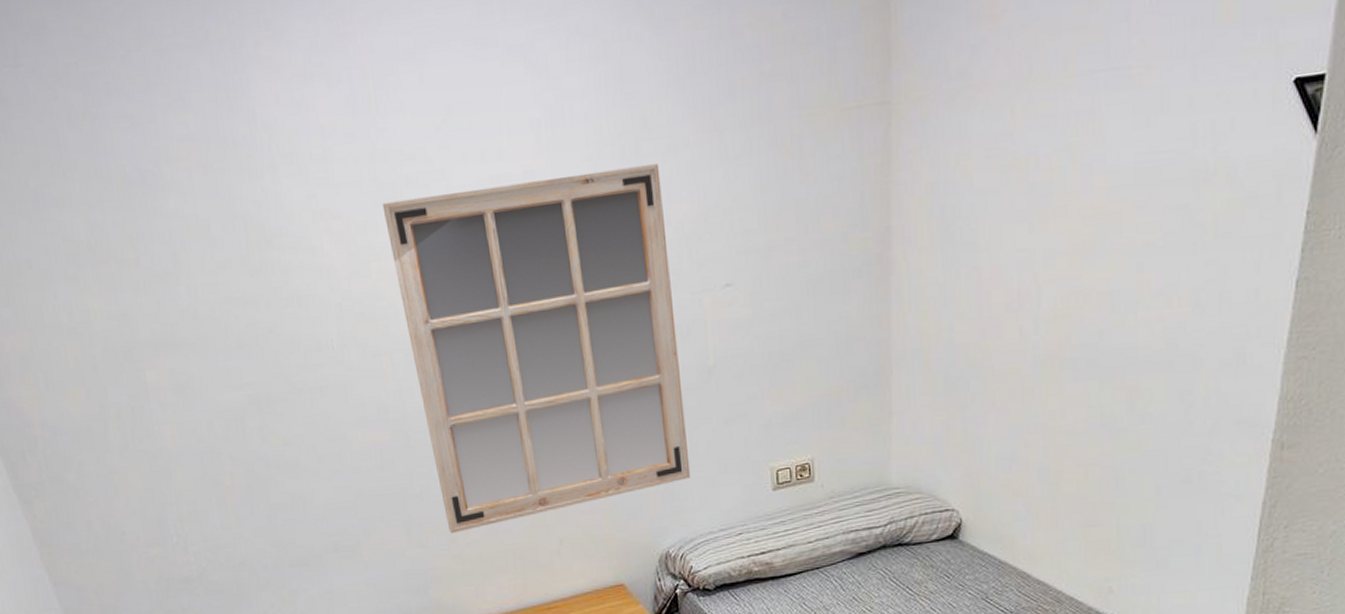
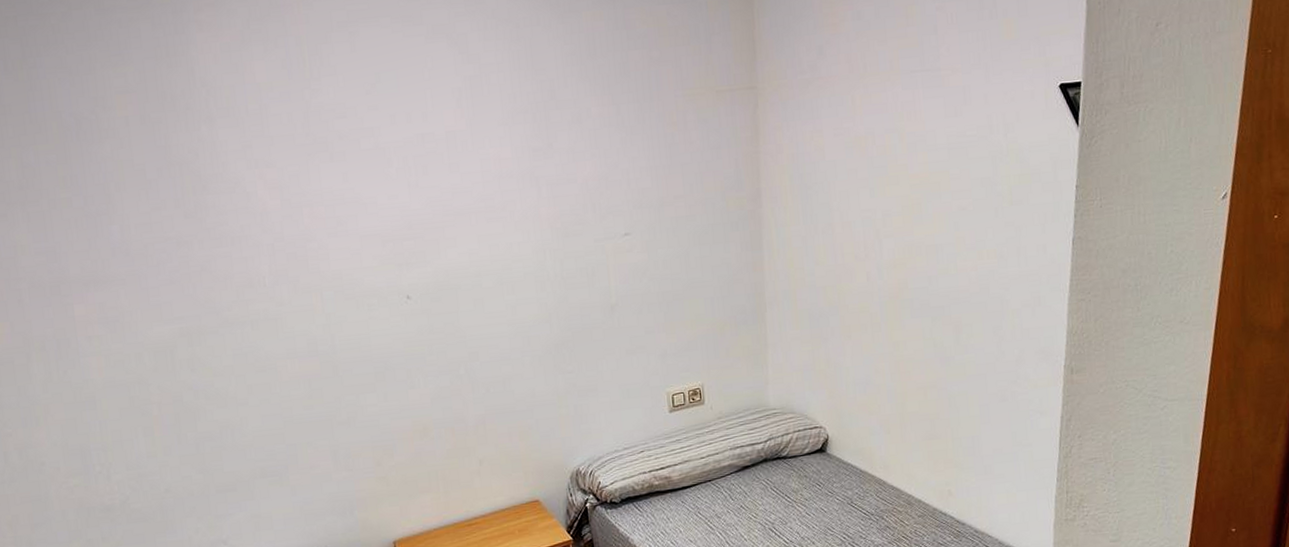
mirror: present [382,164,691,534] -> none [315,130,598,457]

